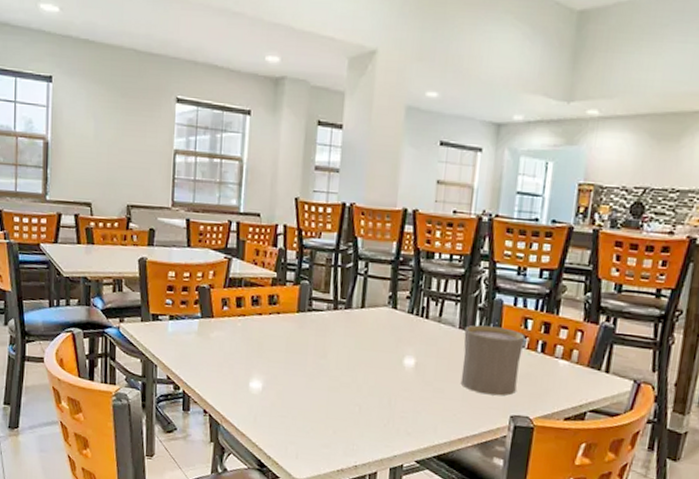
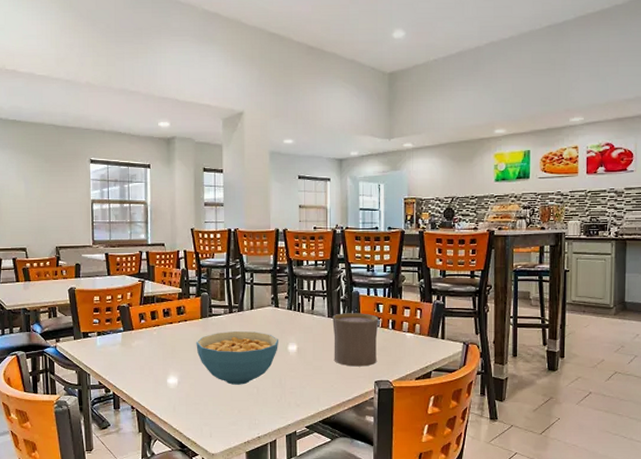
cereal bowl: none [288,332,394,400] -> present [196,330,279,385]

